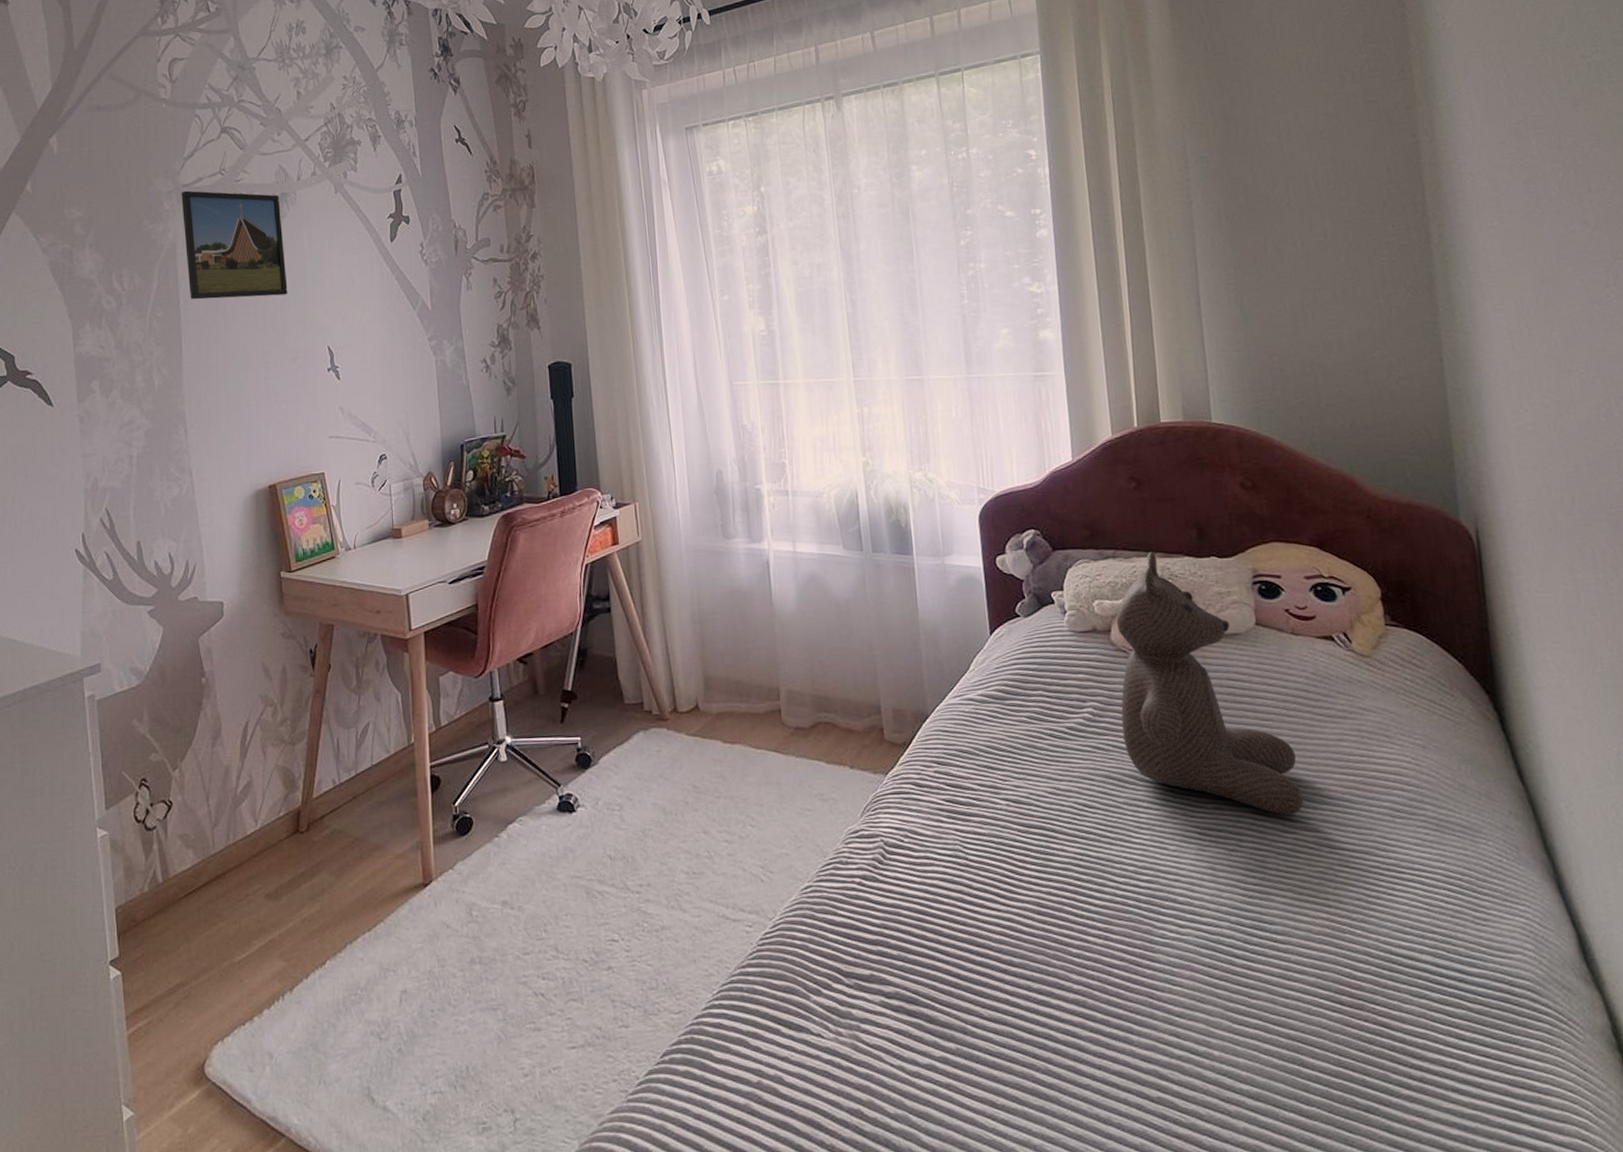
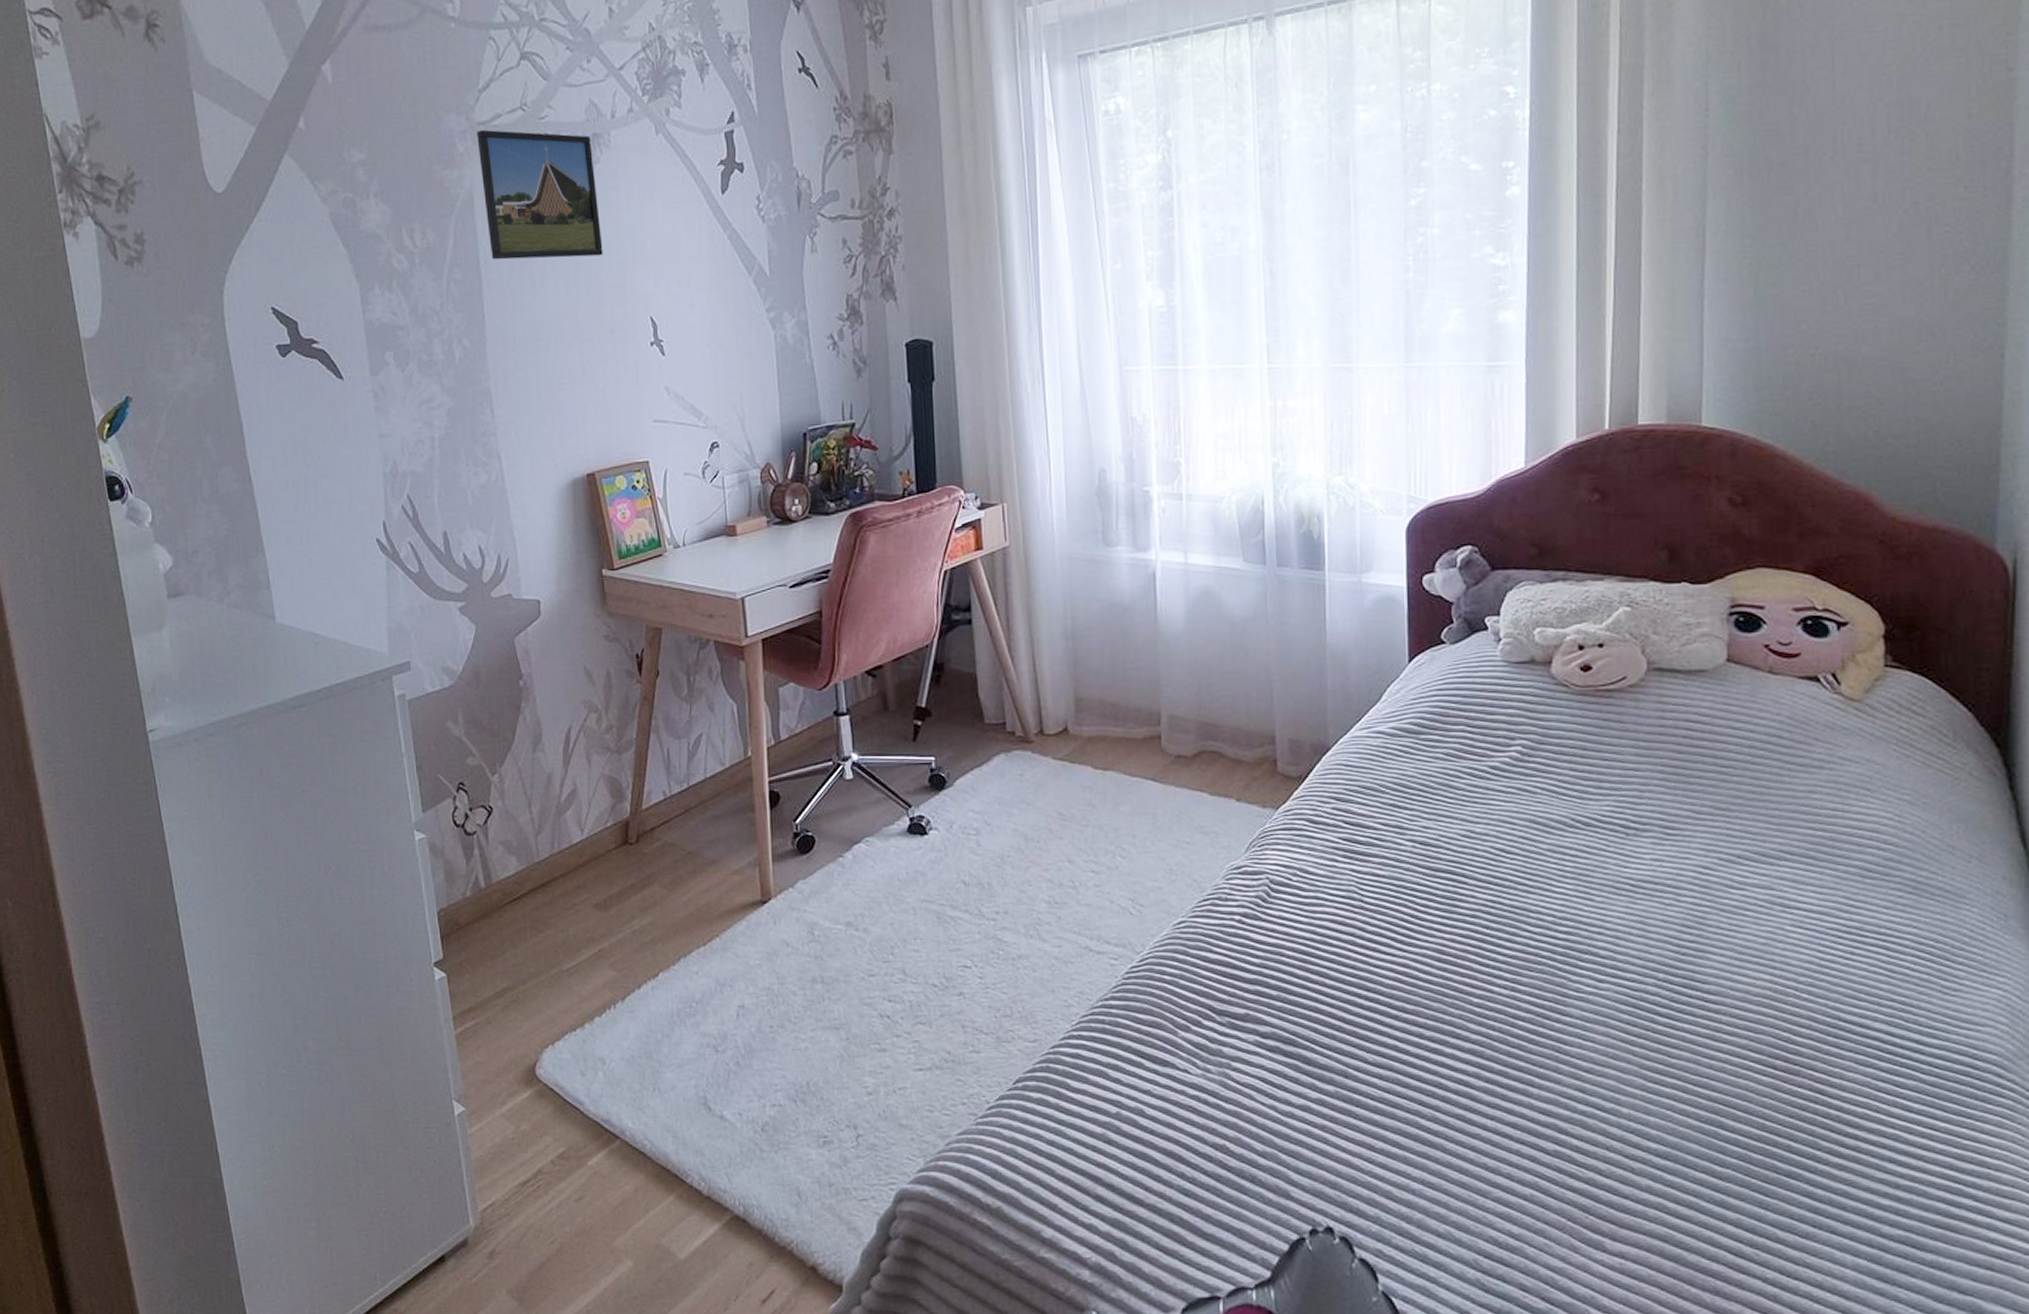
teddy bear: present [1116,552,1304,816] -> none [1554,575,1760,871]

